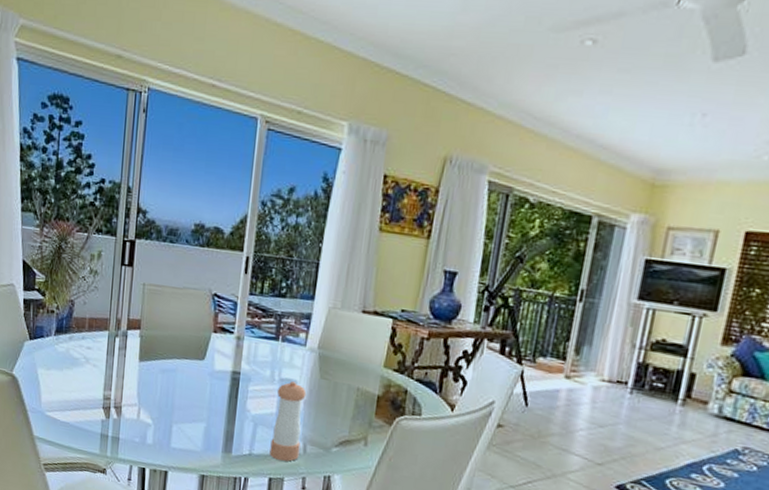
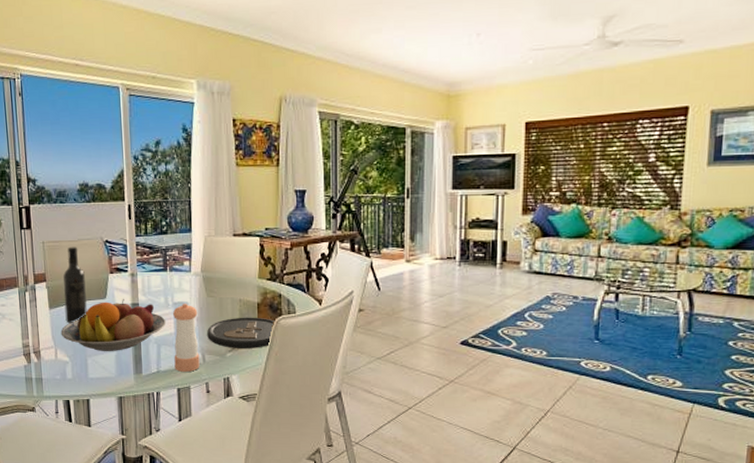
fruit bowl: none [147,363,269,423] -> present [60,299,166,351]
wine bottle: none [155,294,185,382] -> present [62,246,87,323]
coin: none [313,407,396,449] -> present [207,317,275,348]

